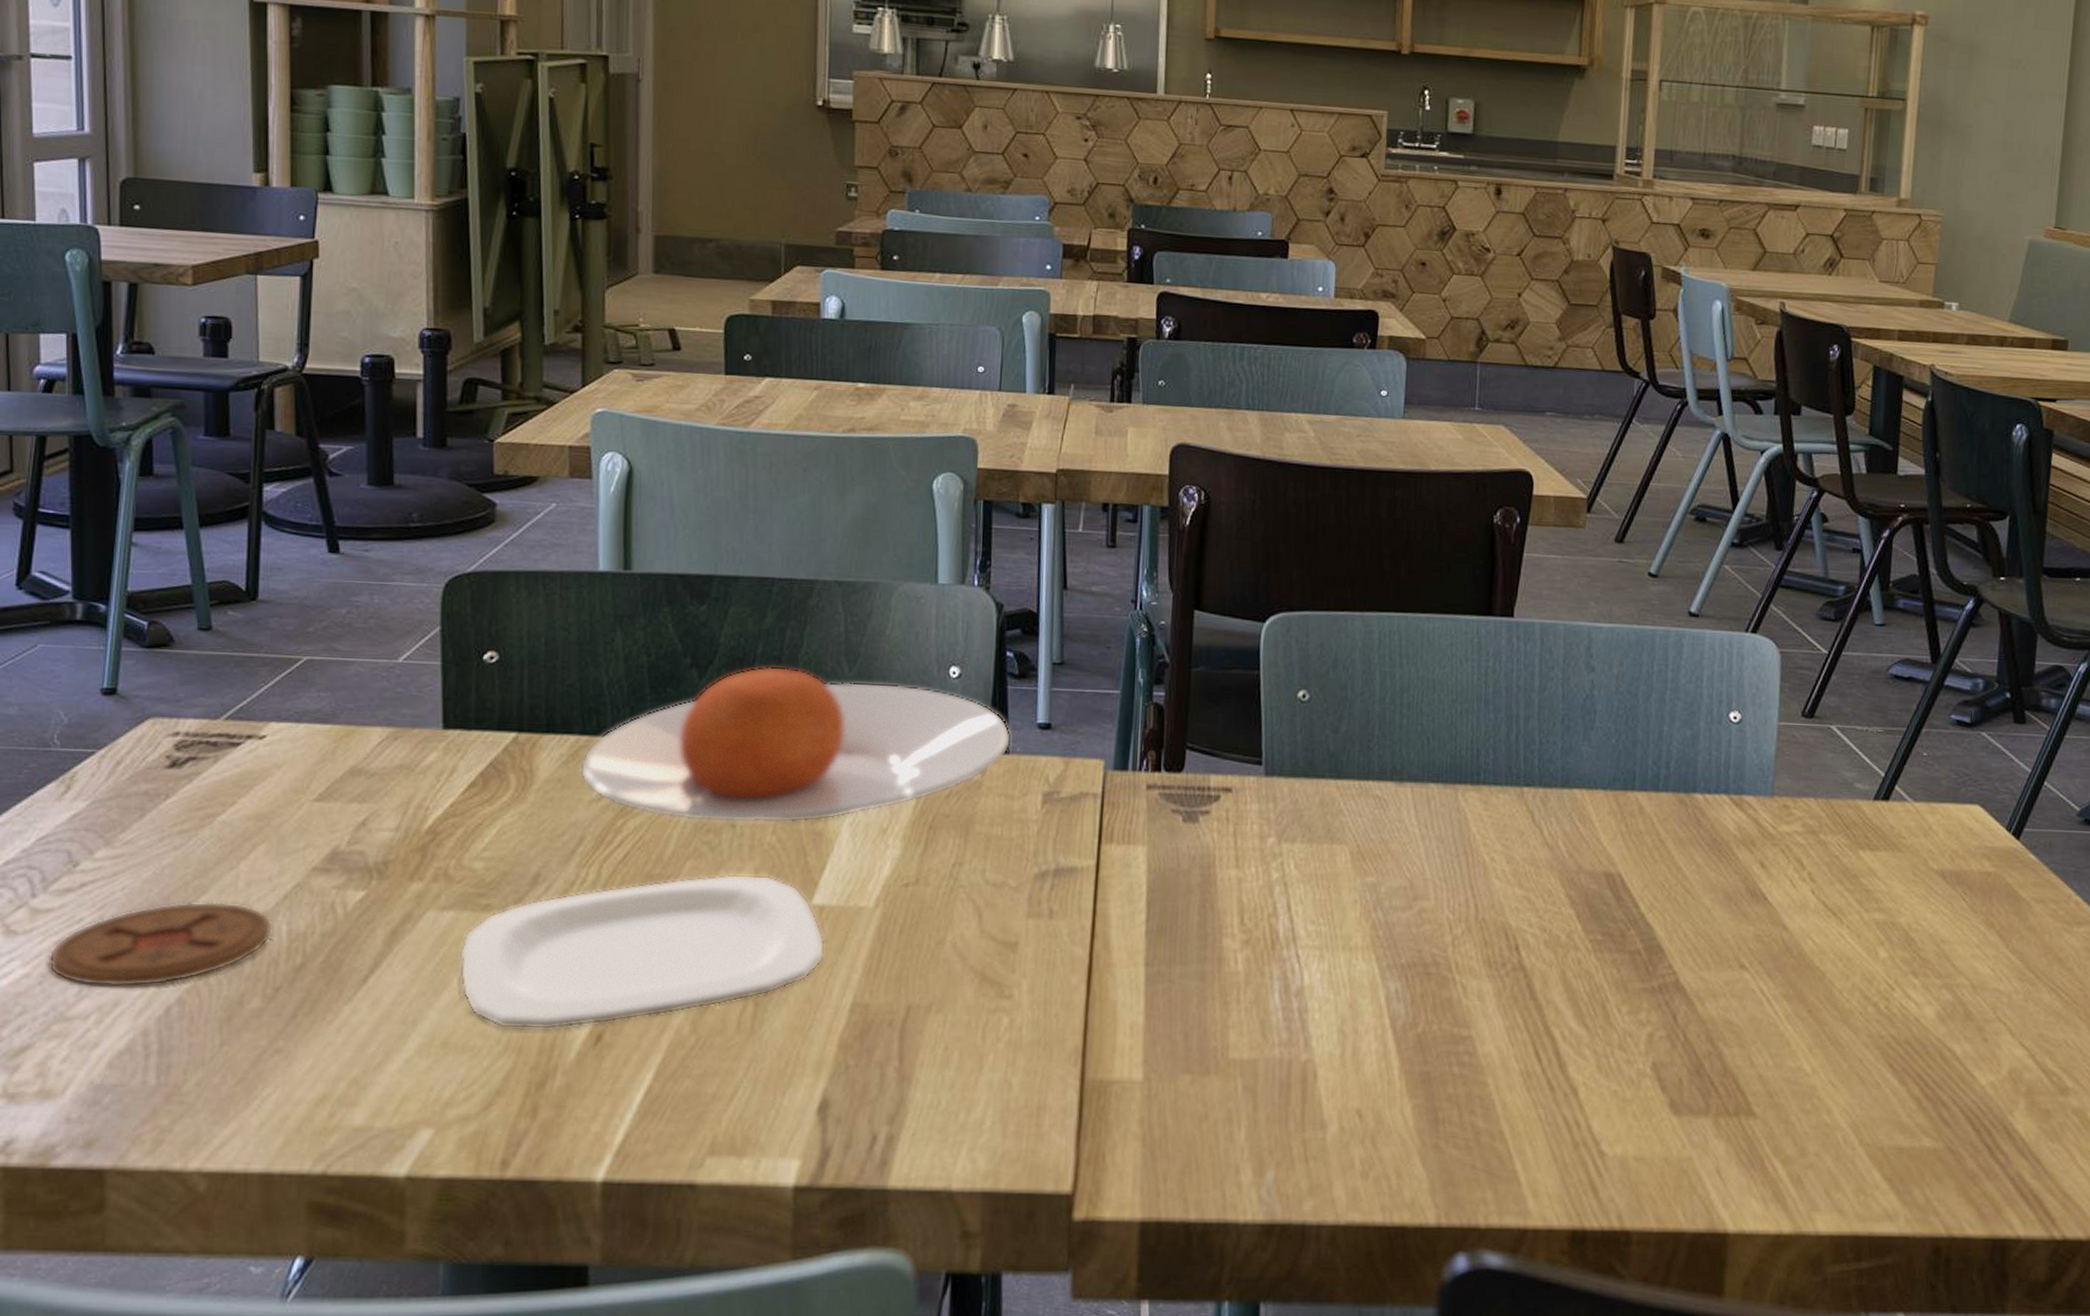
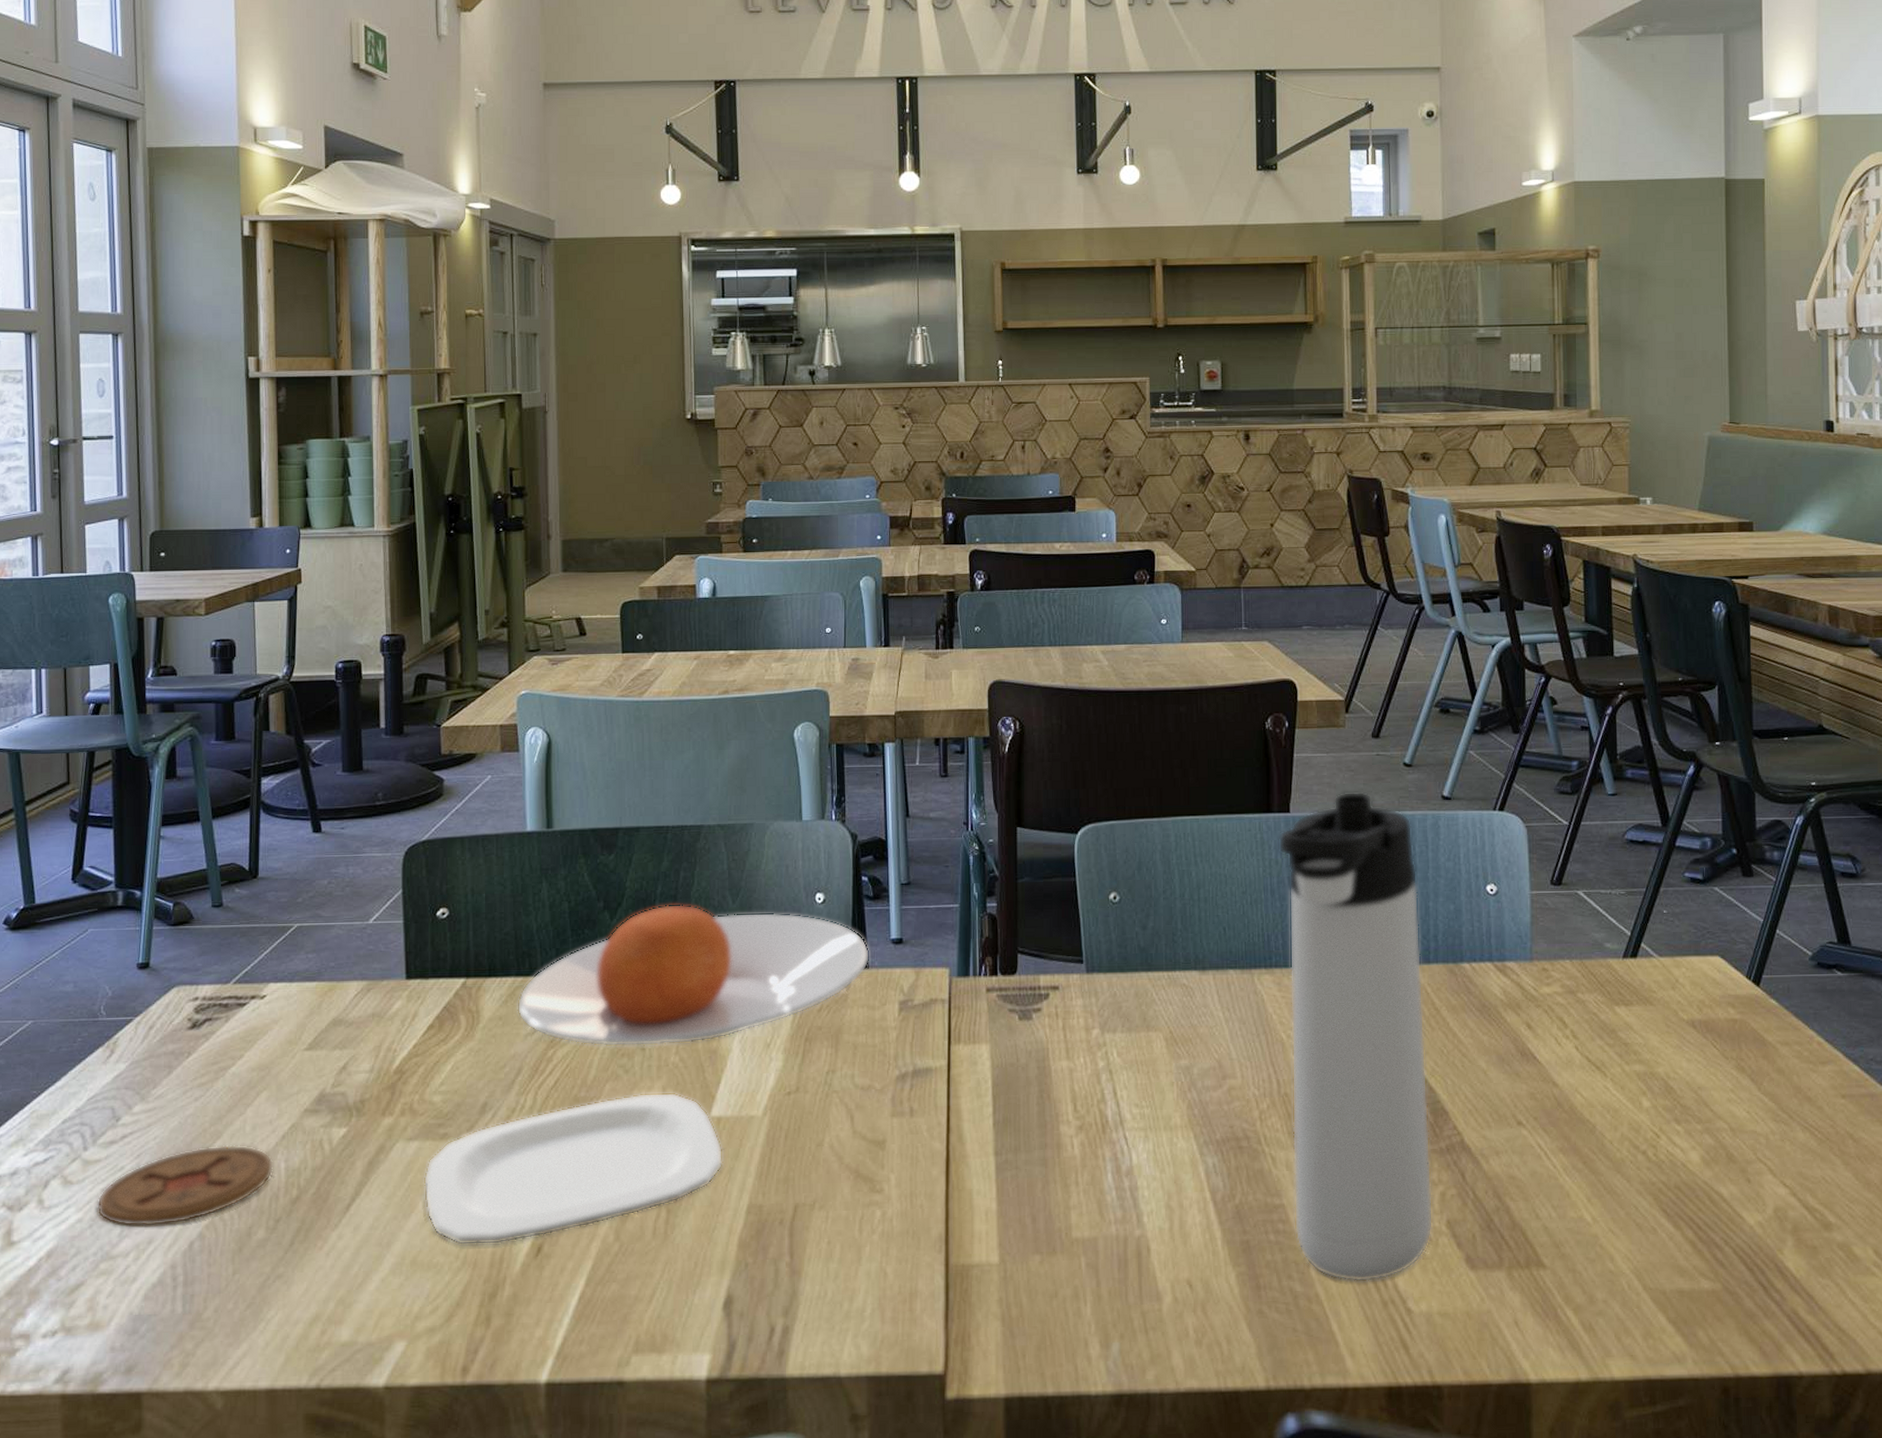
thermos bottle: none [1481,599,1654,1122] -> present [1278,791,1434,1282]

